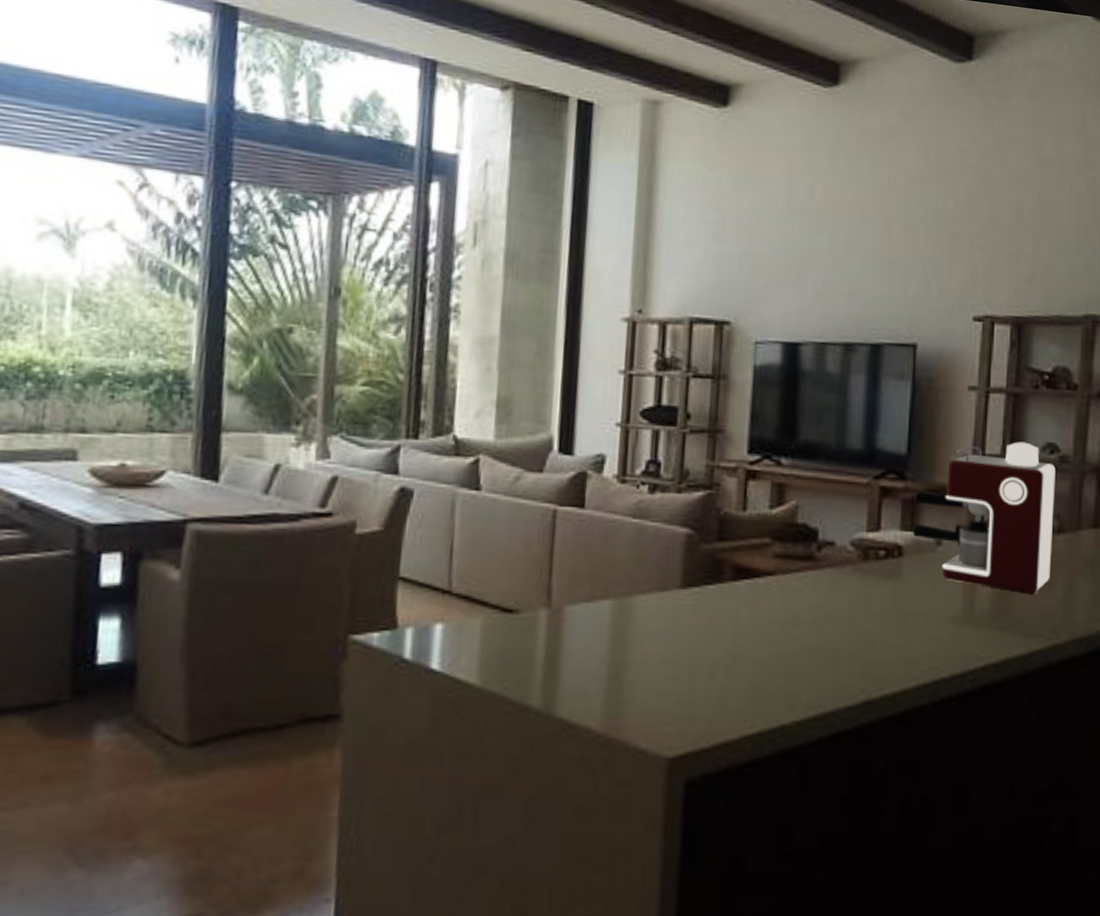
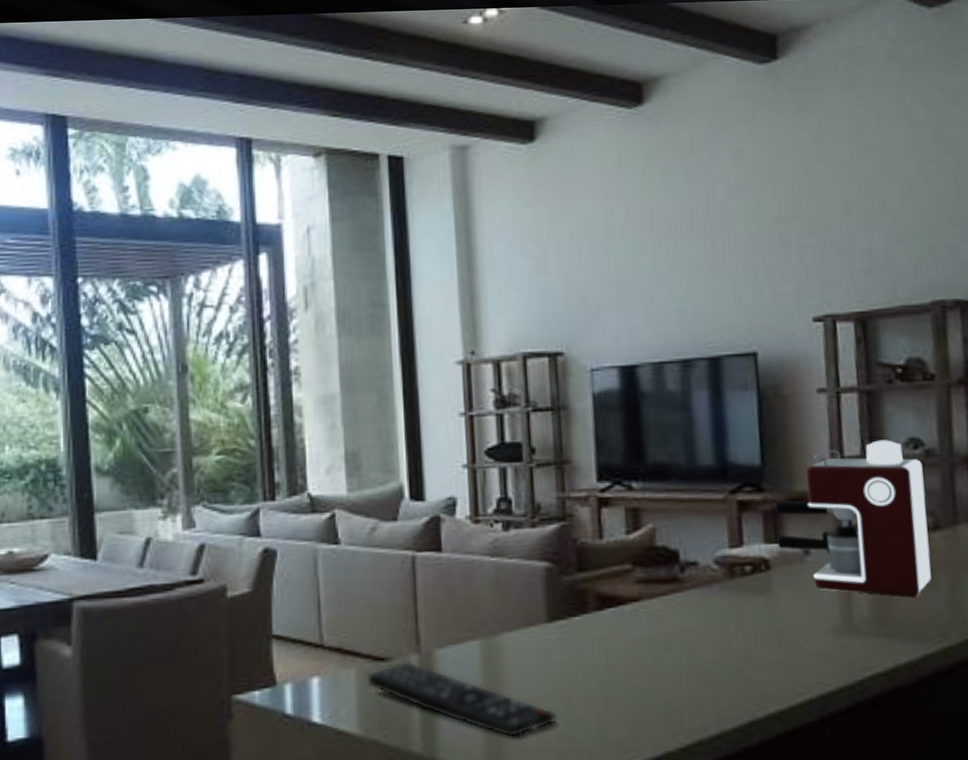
remote control: none [491,614,680,701] -> present [366,660,557,739]

